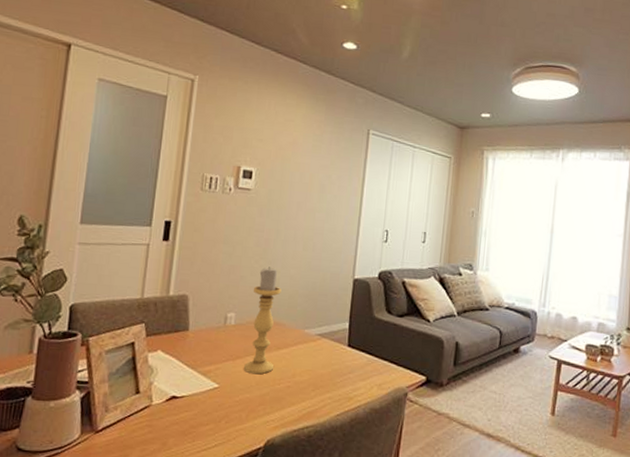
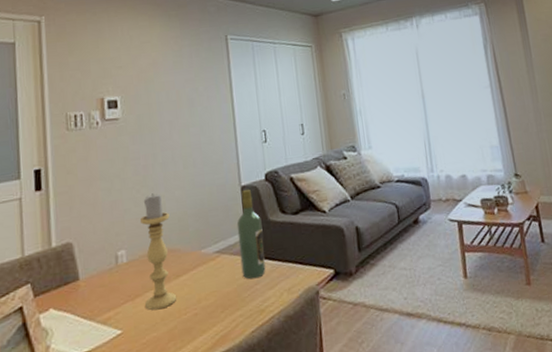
wine bottle: none [338,282,367,368] -> present [236,189,266,279]

